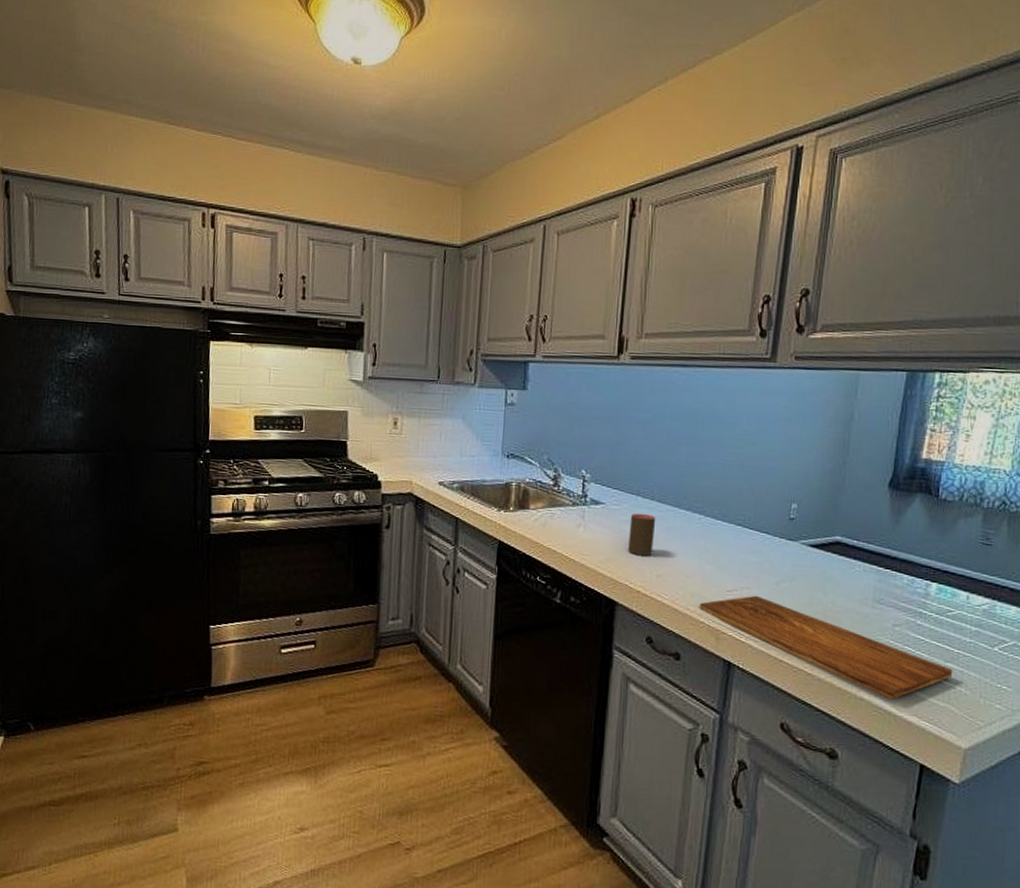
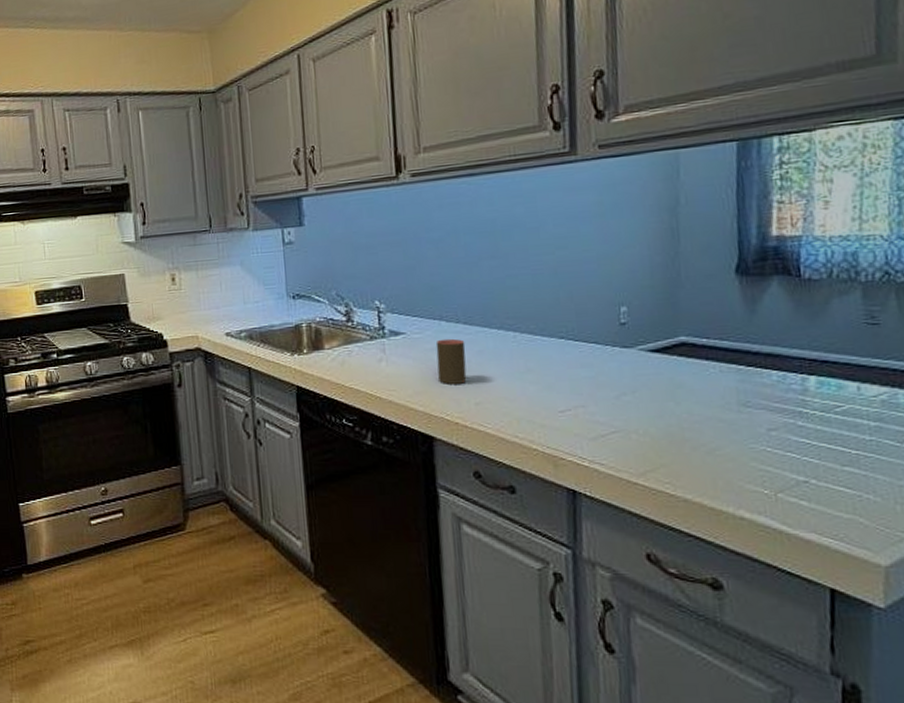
cutting board: present [699,595,953,699] -> none [528,413,855,515]

